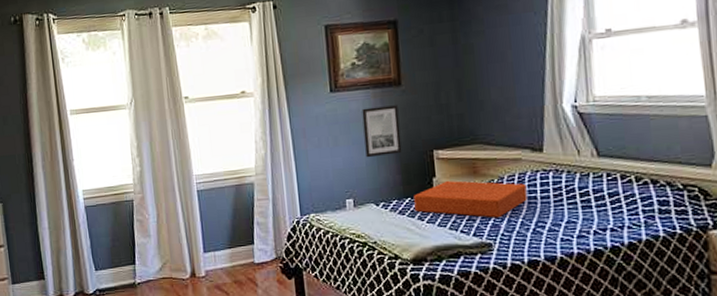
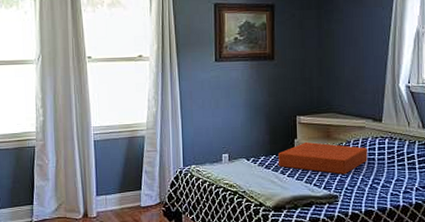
wall art: present [362,105,402,158] -> none [240,76,271,120]

